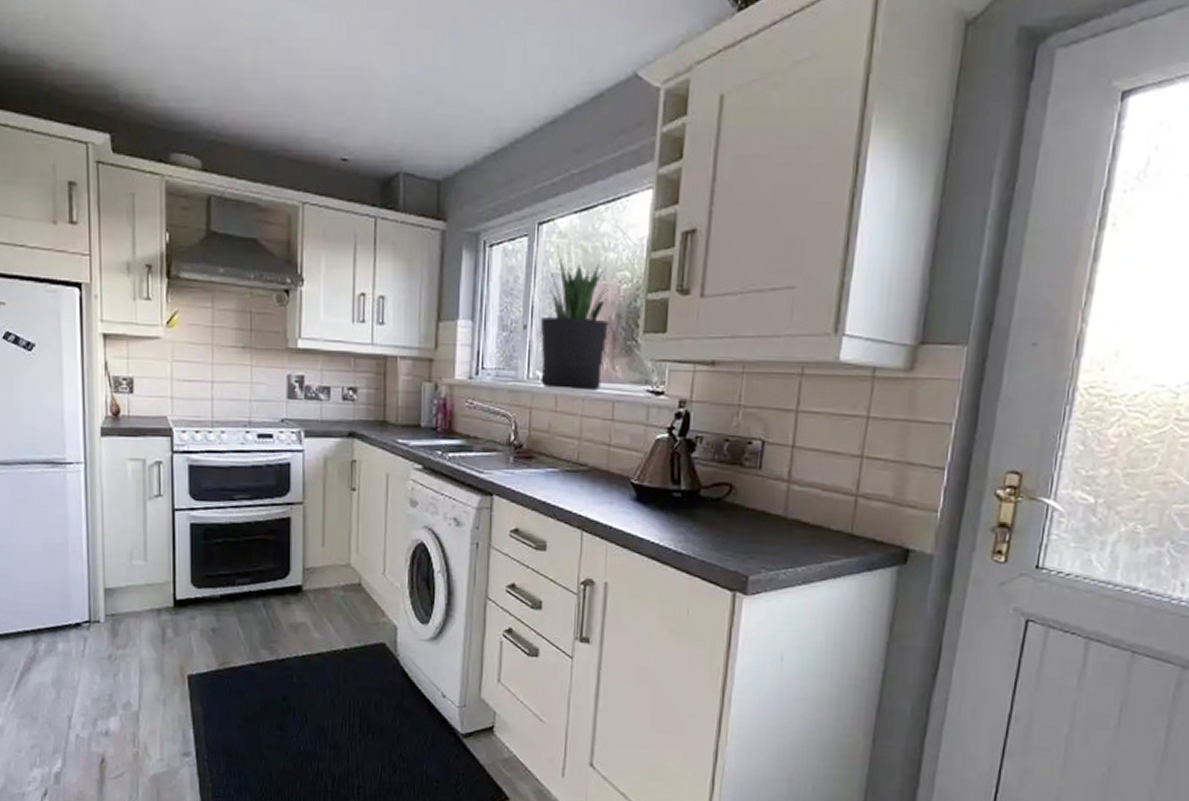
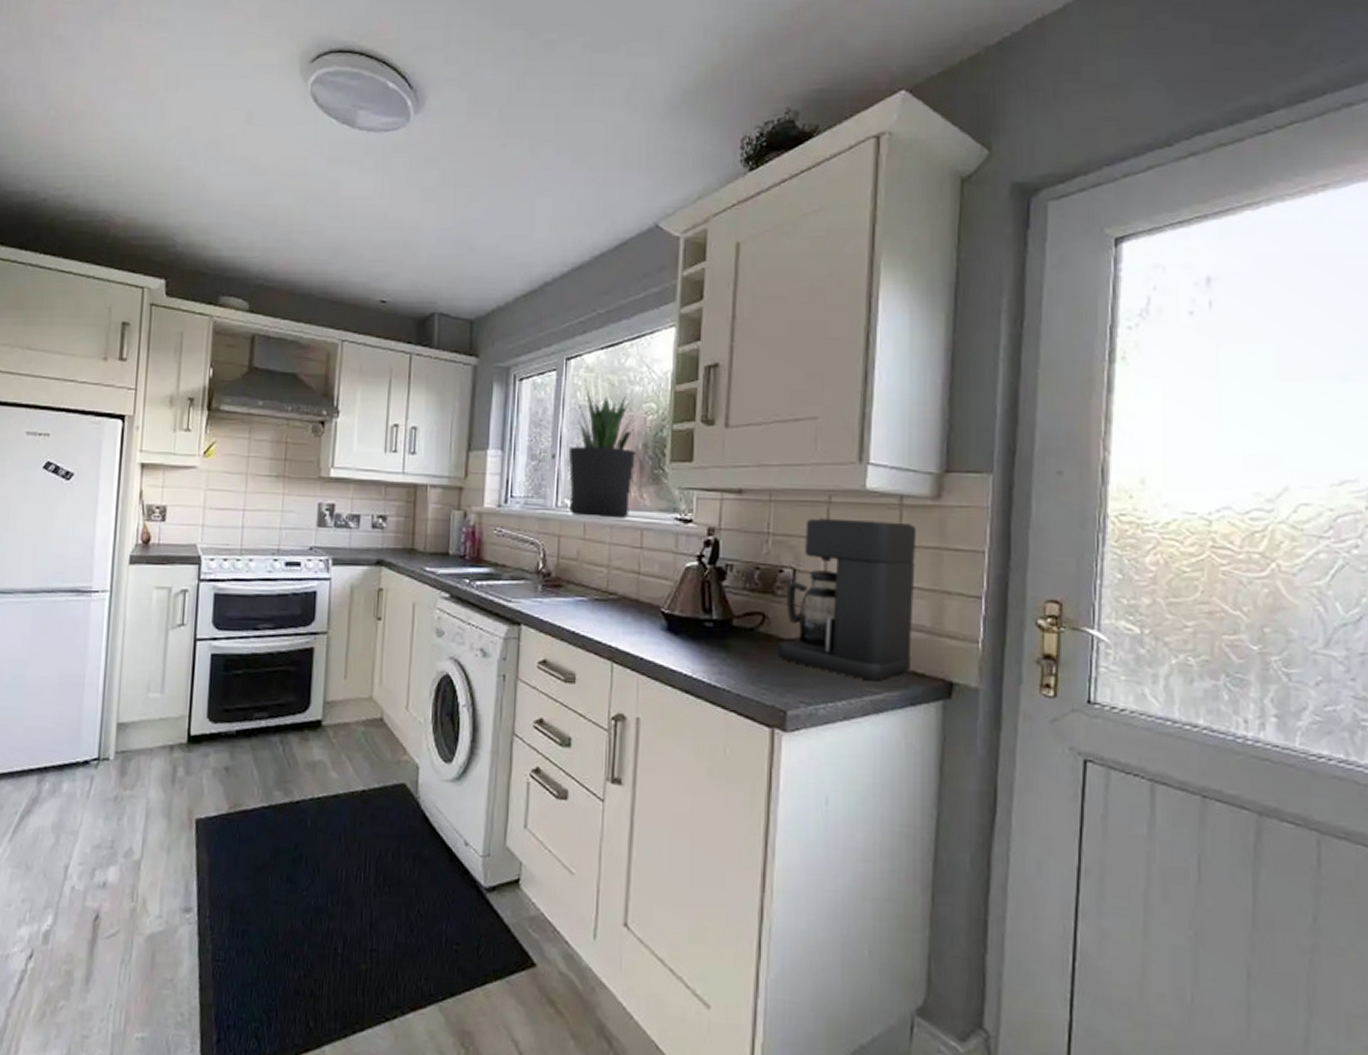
coffee maker: none [743,390,887,548] -> present [778,518,917,682]

